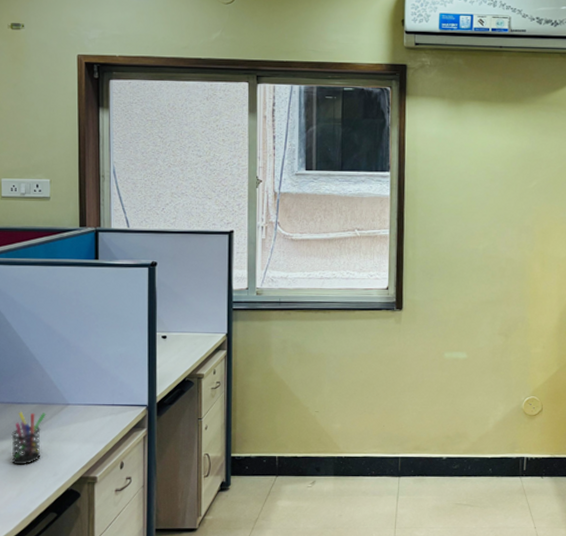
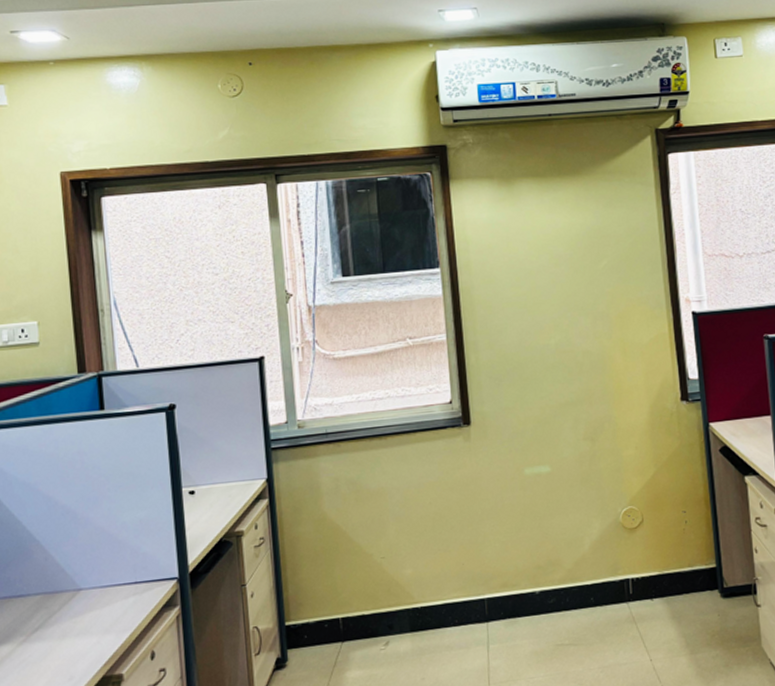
pen holder: present [11,411,47,465] -> none [11,604,54,674]

